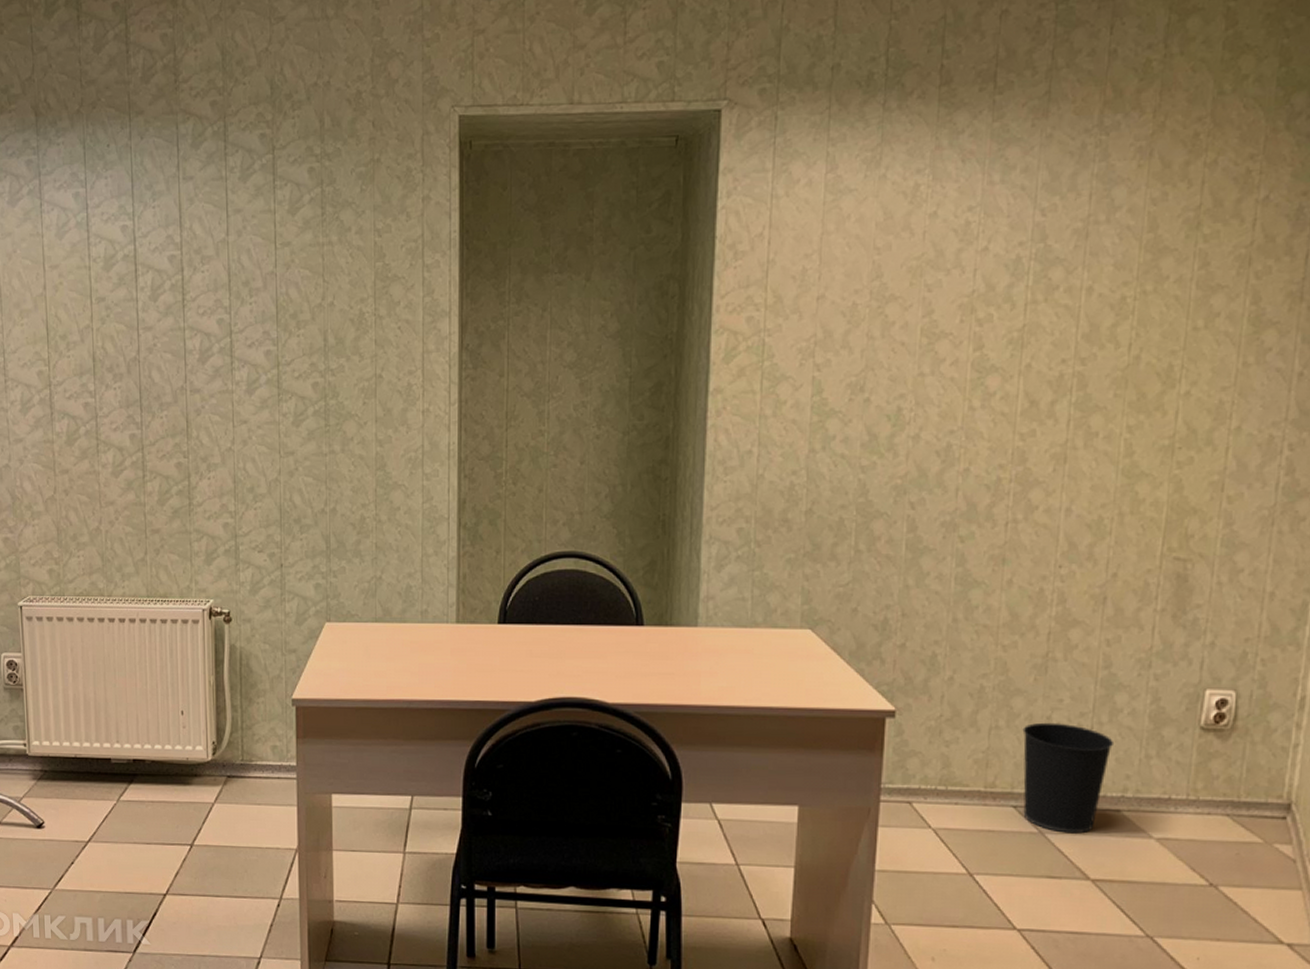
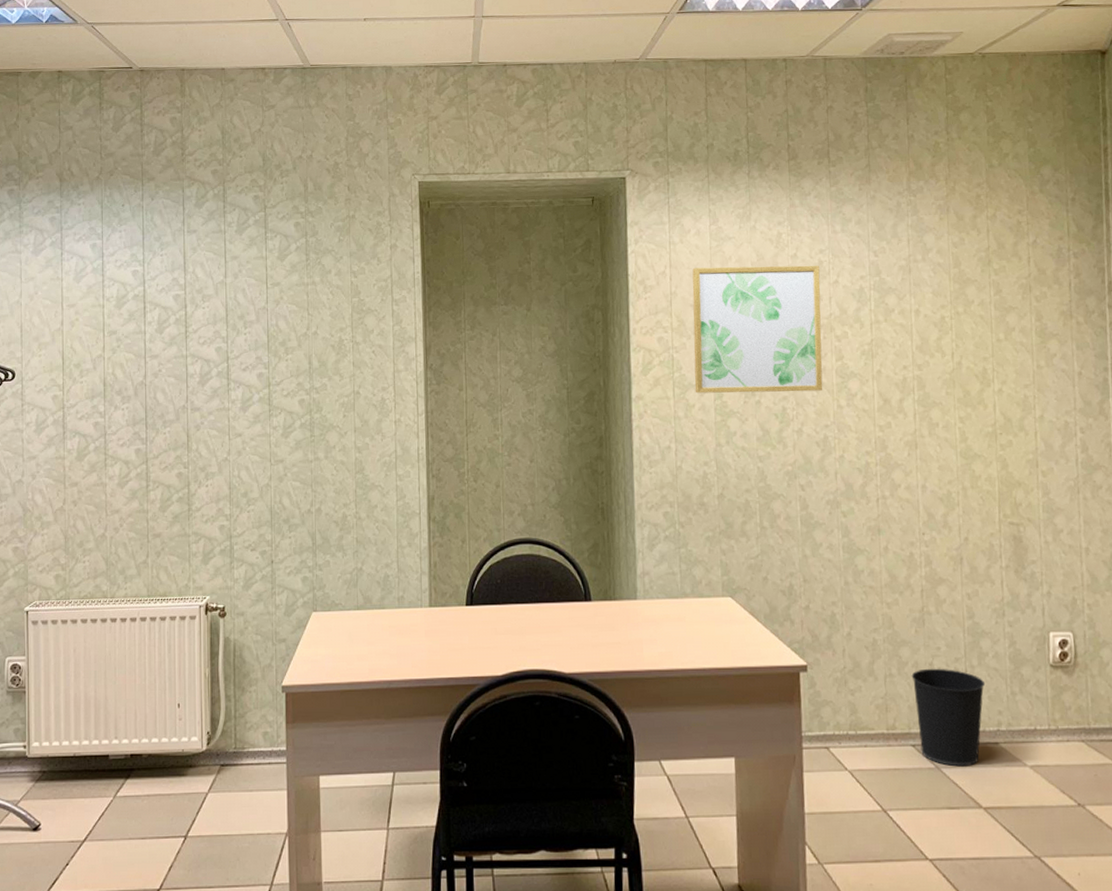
wall art: none [788,227,965,389] -> present [692,265,823,394]

